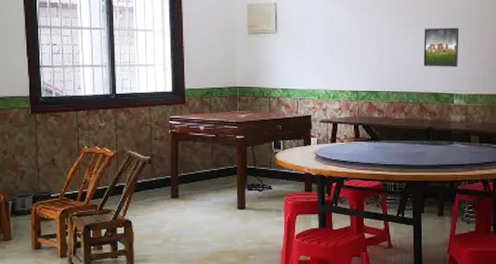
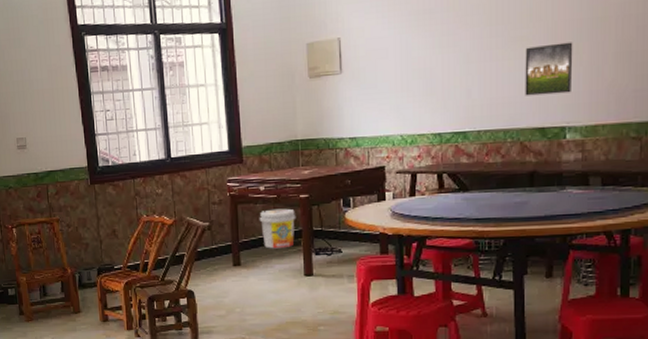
bucket: none [198,147,232,183] -> present [259,208,296,249]

